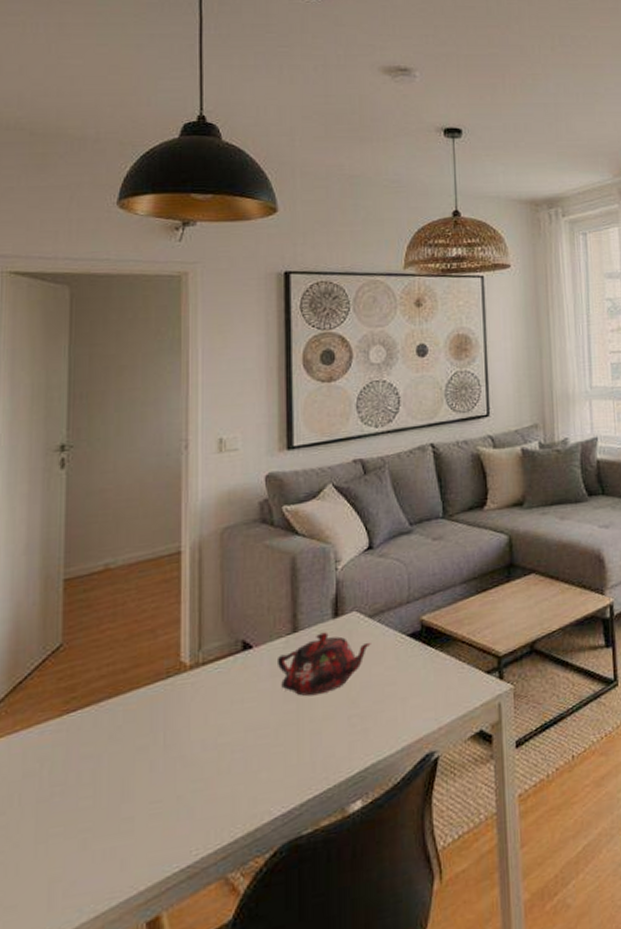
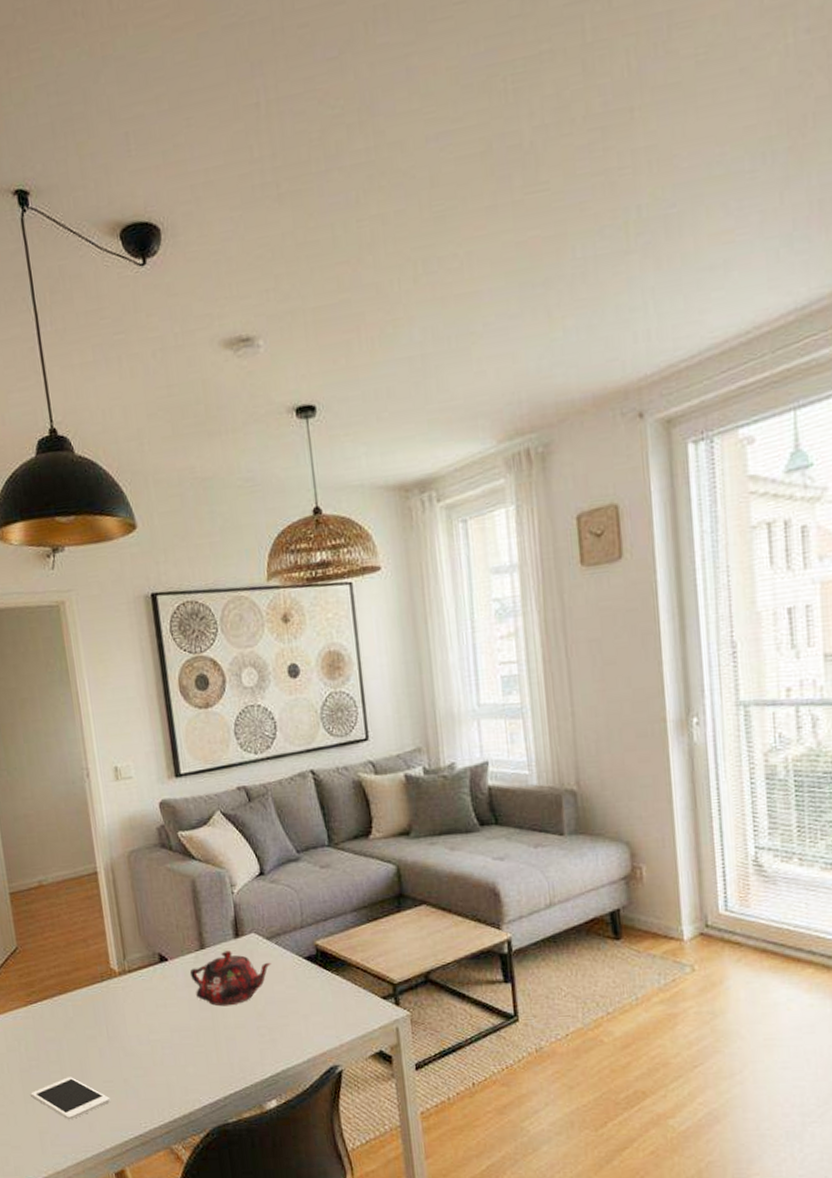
cell phone: none [45,801,156,860] -> present [30,1077,111,1120]

